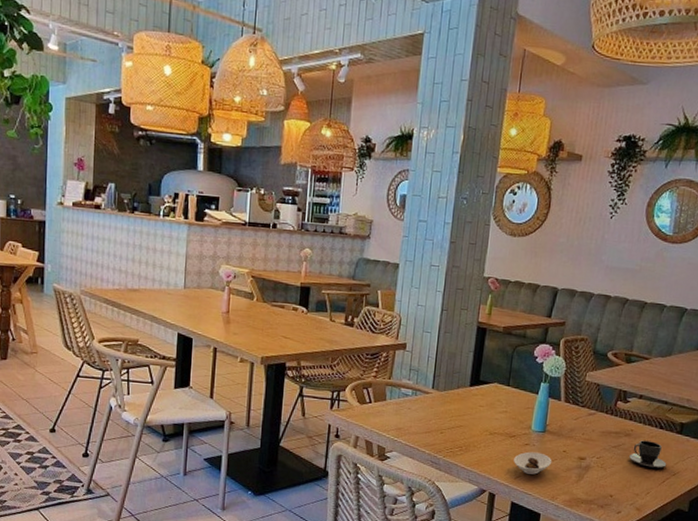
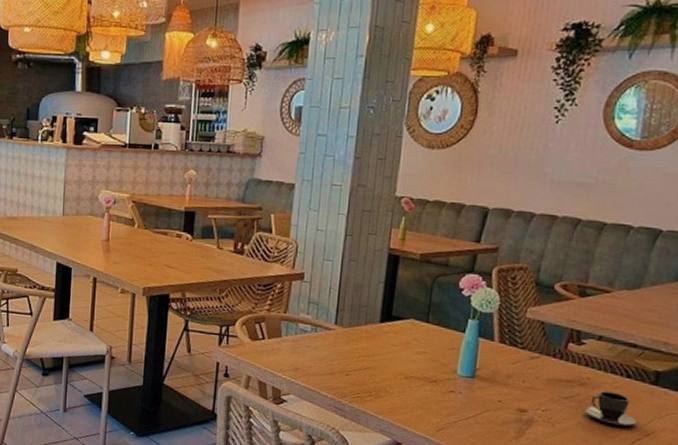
saucer: present [514,451,552,475] -> none [435,400,484,427]

